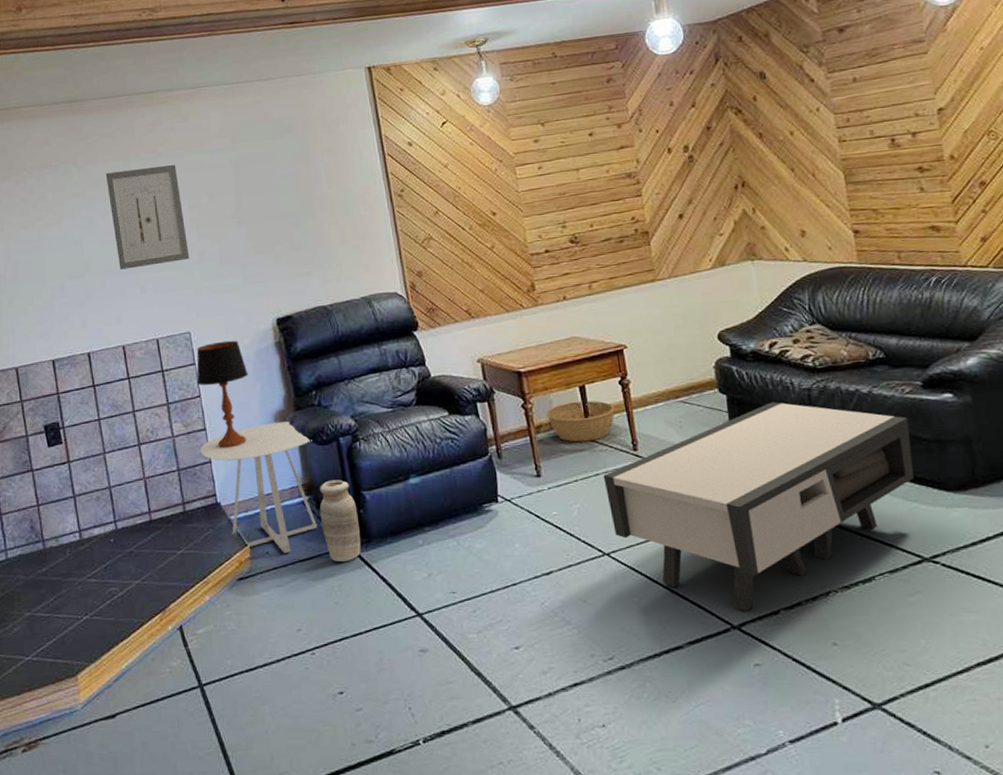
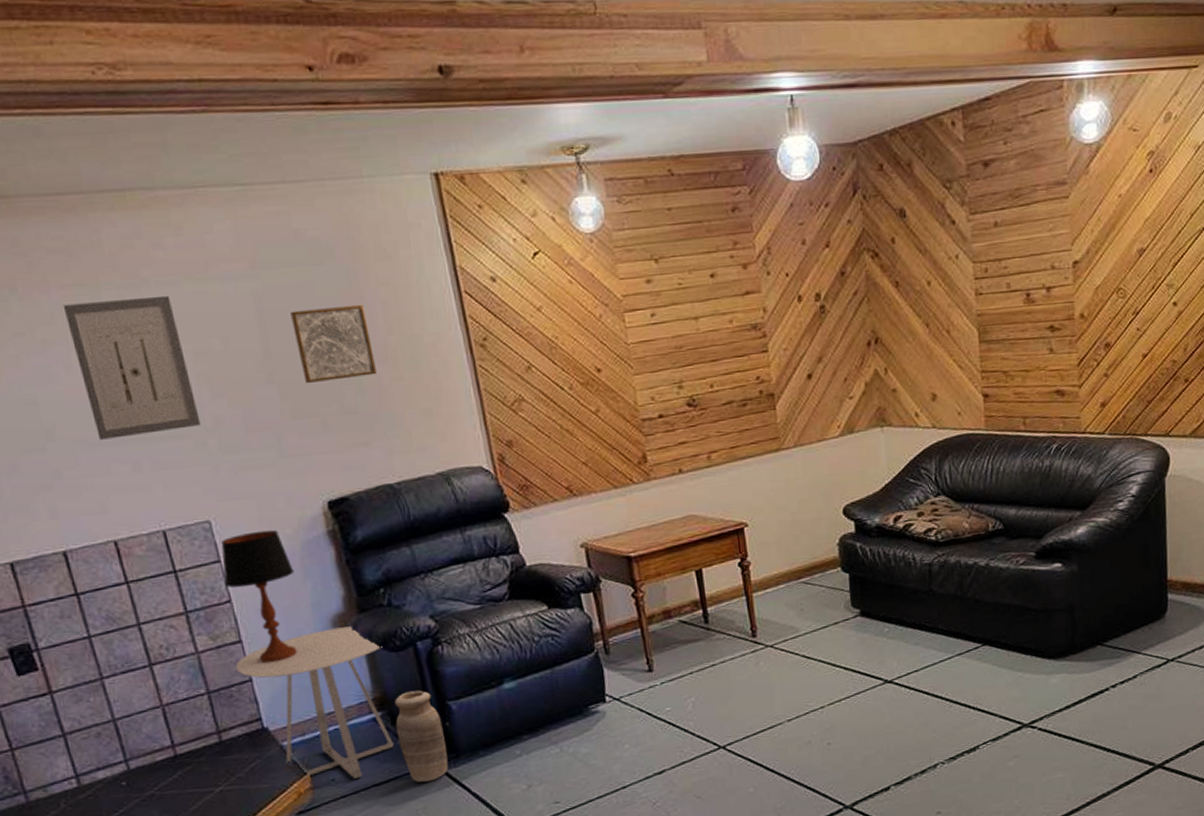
wall art: none [258,166,318,228] -> present [290,304,377,384]
basket: present [546,401,615,443] -> none [659,585,734,632]
coffee table: present [603,402,914,612] -> none [720,578,1021,791]

